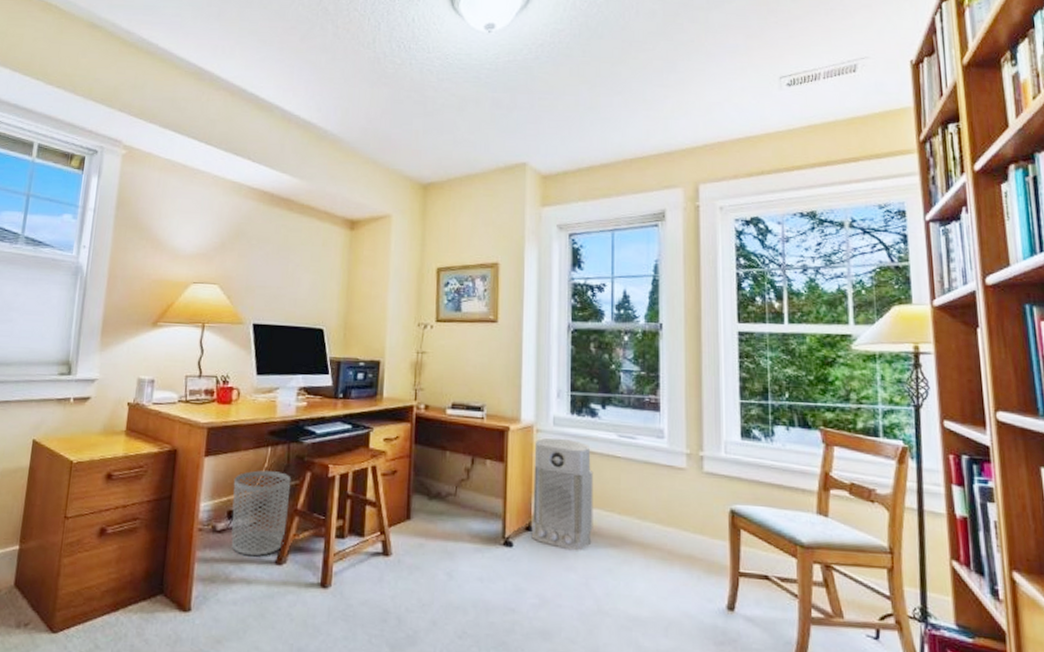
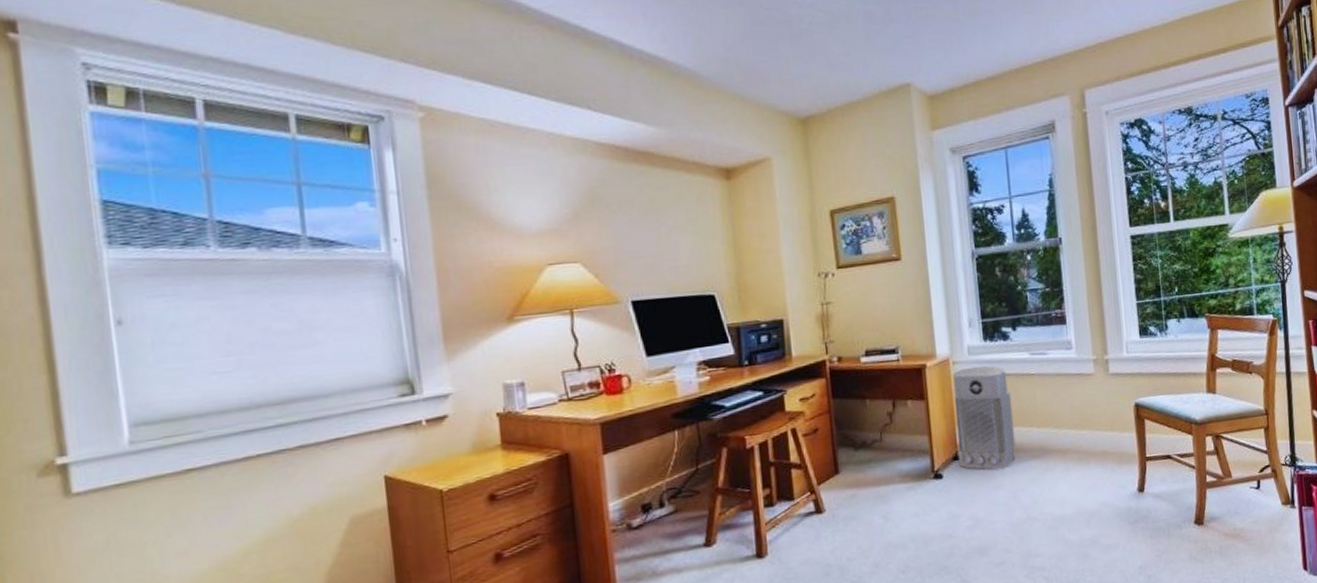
waste bin: present [231,470,291,556] -> none [641,454,710,546]

